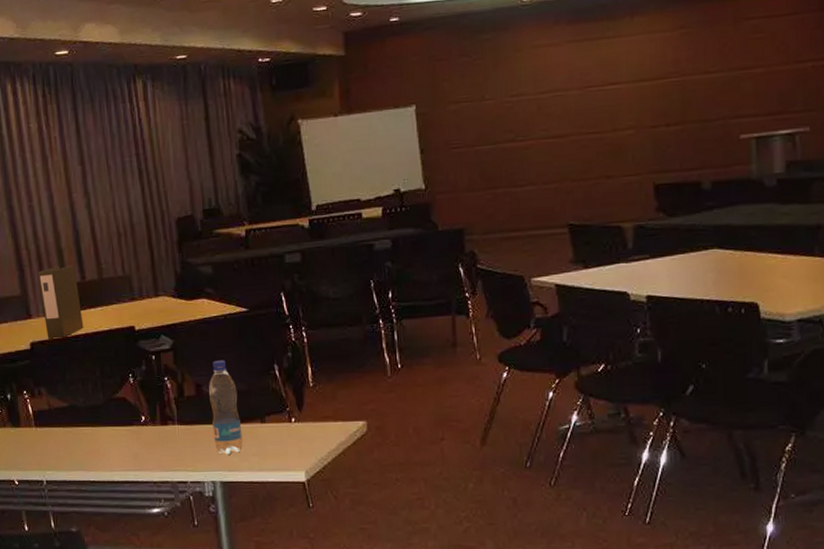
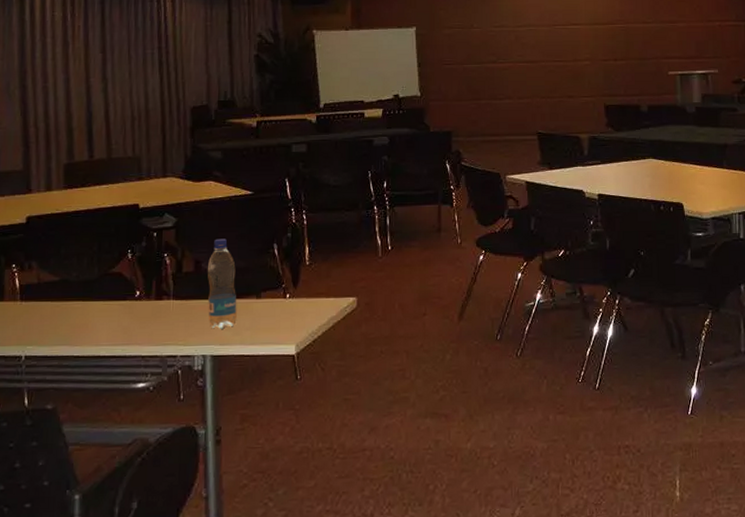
binder: present [38,264,84,339] -> none [43,143,86,214]

